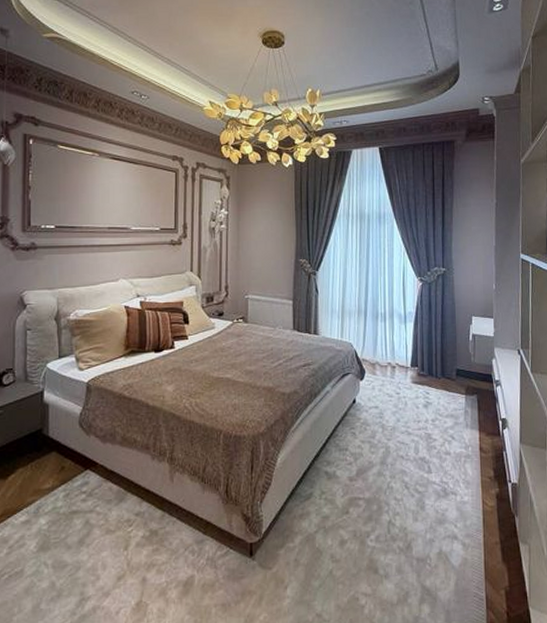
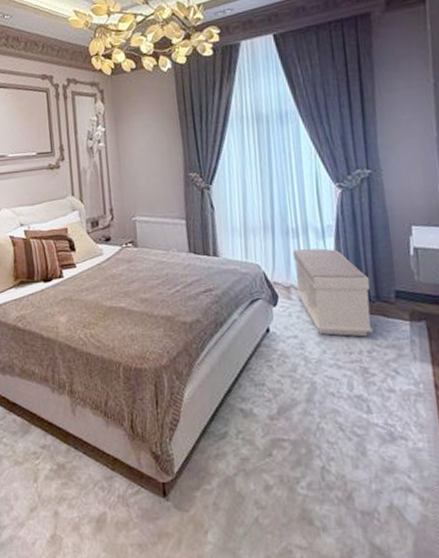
bench: none [380,331,438,408] -> present [293,248,373,337]

